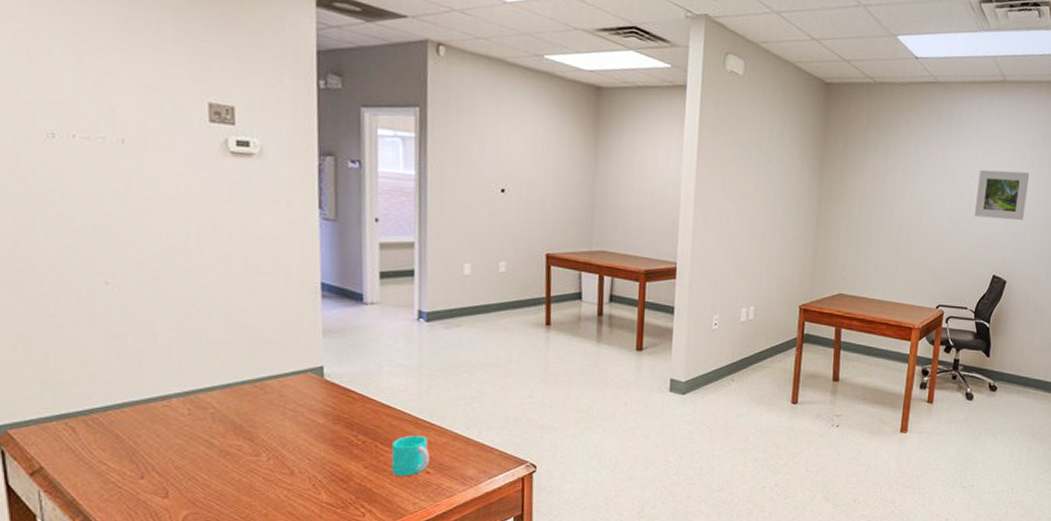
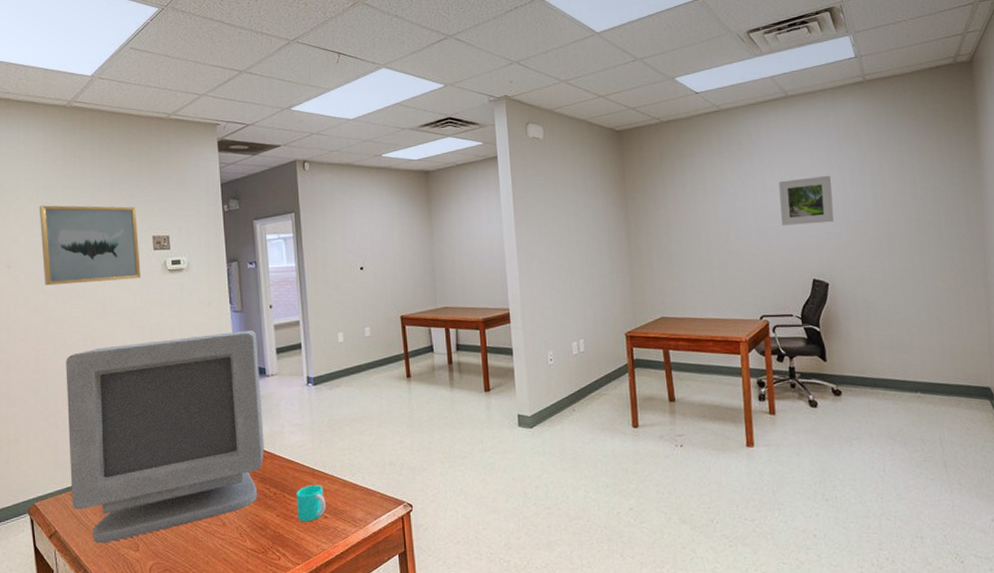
wall art: none [22,29,188,157] -> present [39,205,141,286]
computer monitor: none [62,239,355,486] -> present [66,330,264,544]

